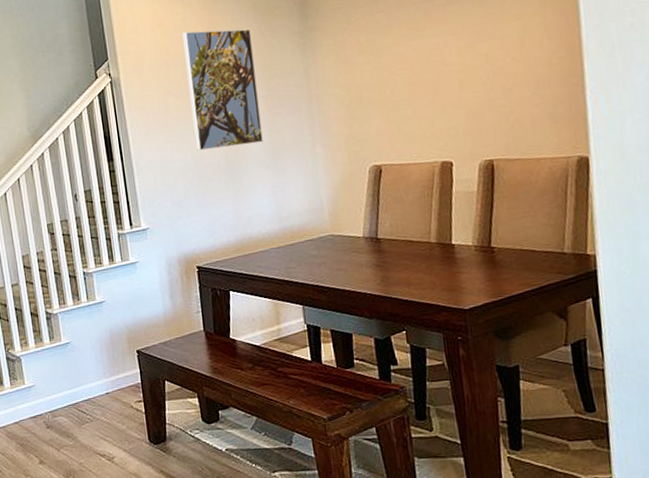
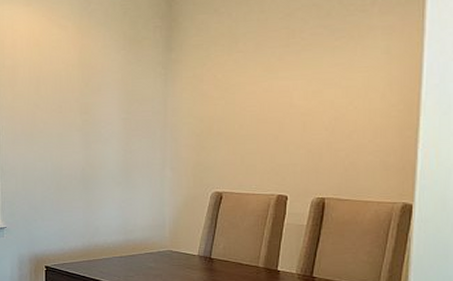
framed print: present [182,28,263,151] -> none [56,52,119,163]

